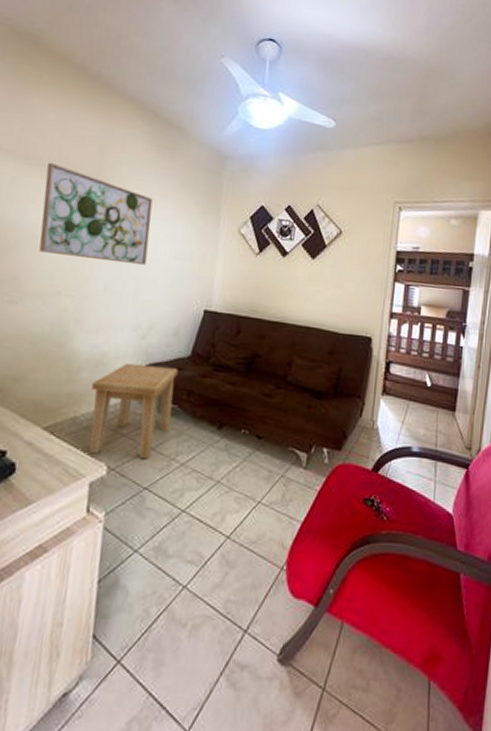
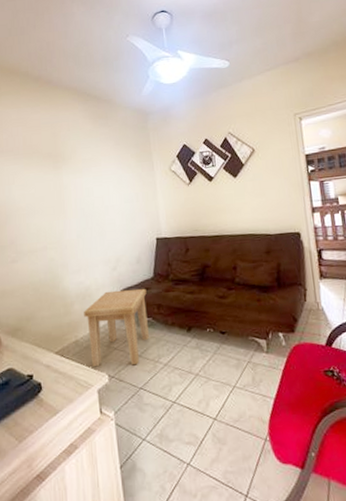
wall art: present [39,162,153,266] -> none [18,150,105,220]

